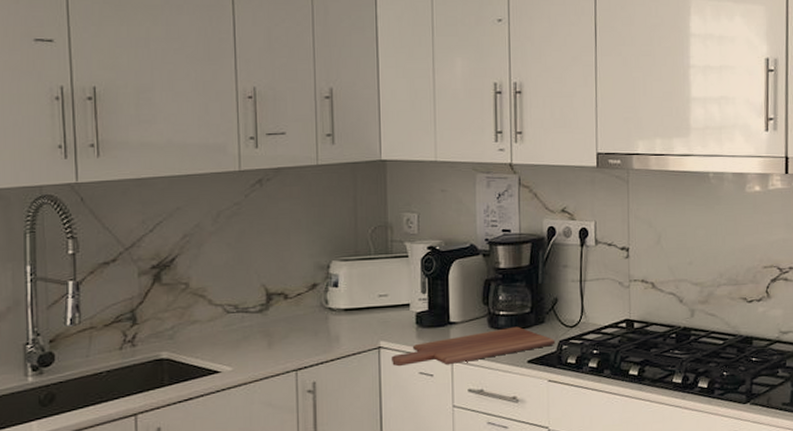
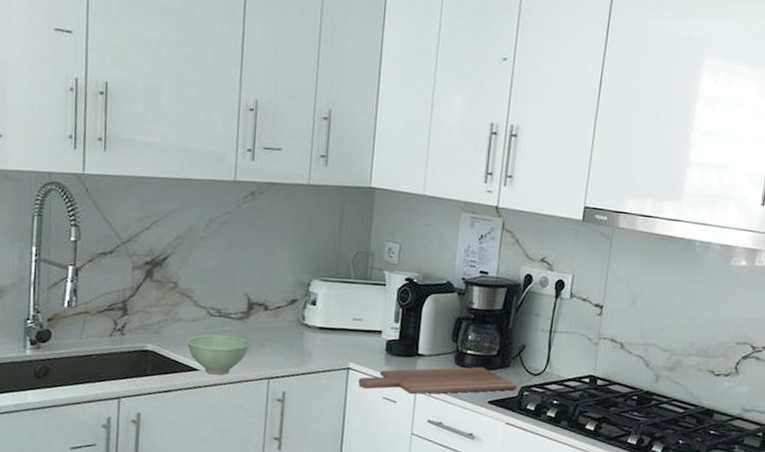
bowl: none [204,330,273,375] -> present [186,334,251,375]

